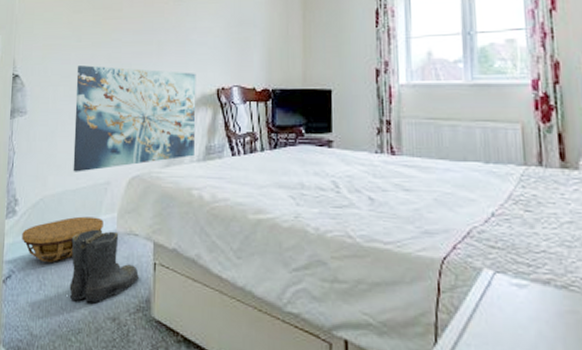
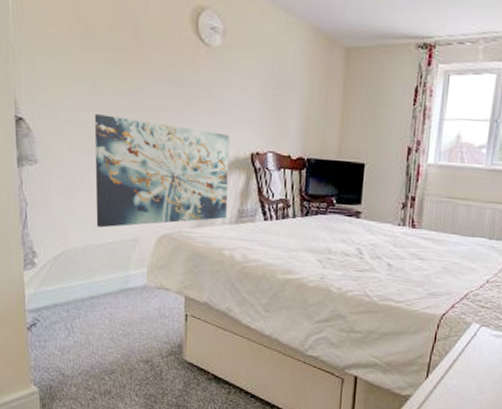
basket: present [22,216,103,262] -> none [44,270,133,312]
boots: present [69,229,139,302] -> none [99,282,170,348]

